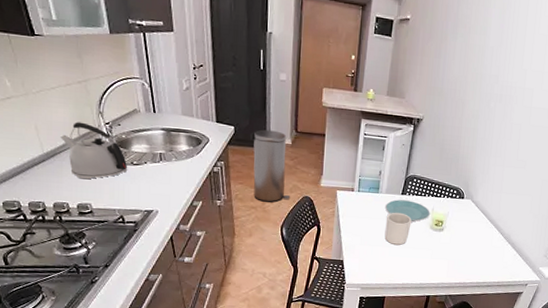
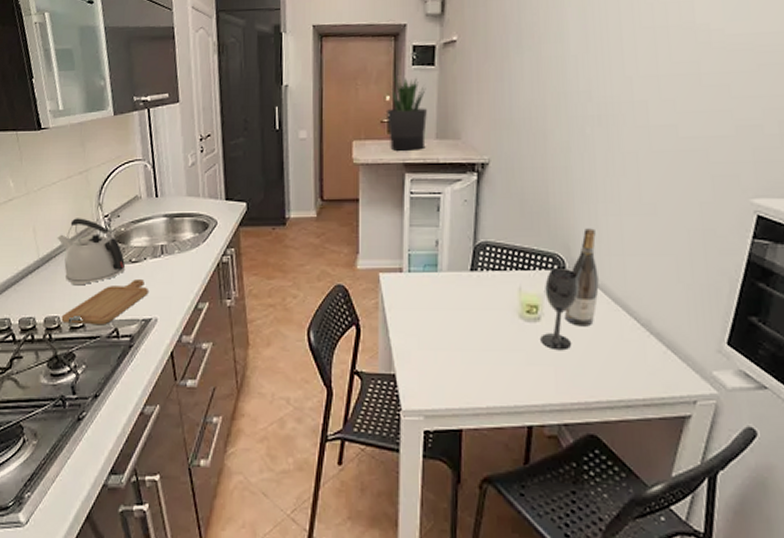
chopping board: none [70,179,149,213] -> present [61,280,148,325]
pedal bin: present [250,129,291,203] -> none [266,202,319,297]
planter: none [351,38,383,103] -> present [387,74,427,152]
mug: present [384,212,412,245] -> none [451,297,490,346]
plate: present [385,199,430,222] -> none [449,279,517,311]
wine glass: none [442,197,472,251] -> present [540,267,580,351]
wine bottle: none [458,173,486,237] -> present [564,228,599,327]

